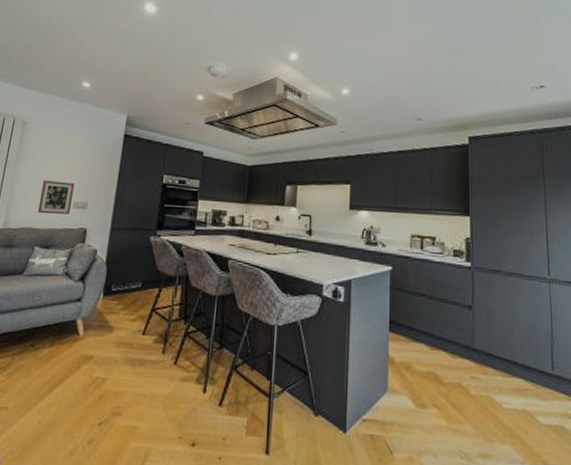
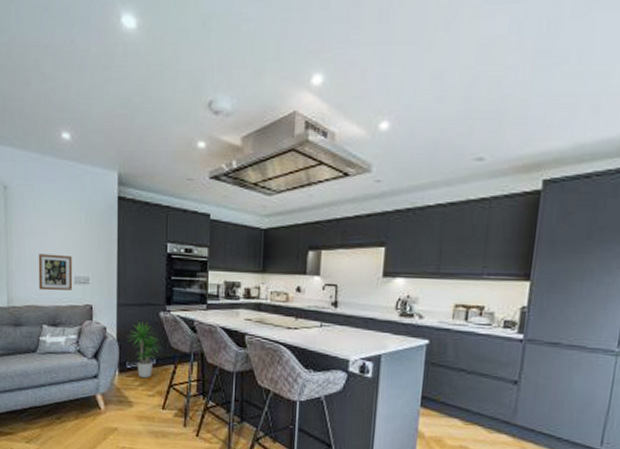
potted plant: none [116,245,147,302] -> present [127,322,160,379]

